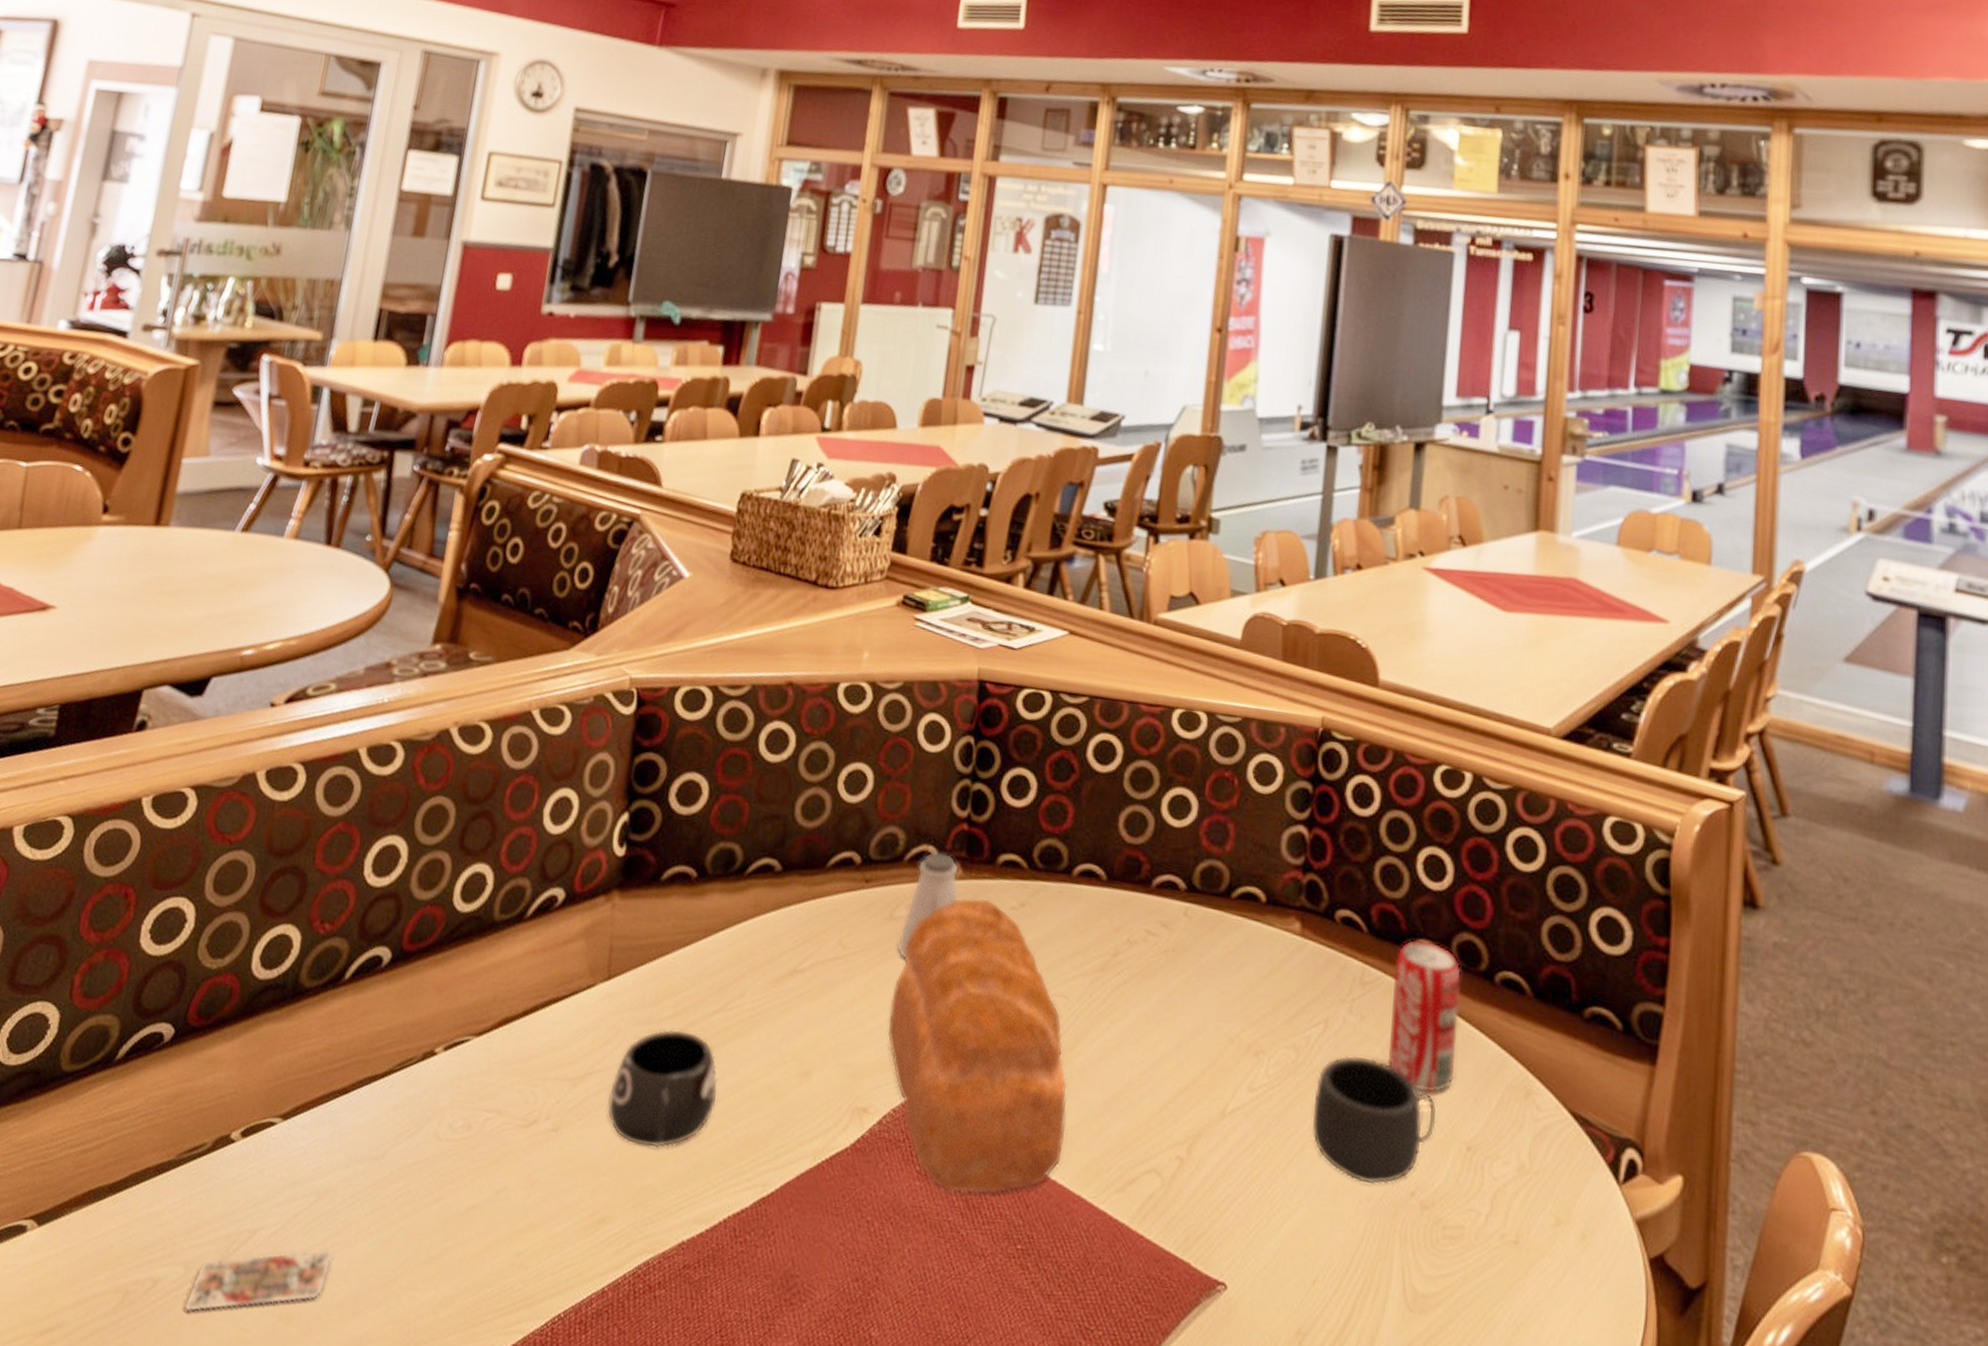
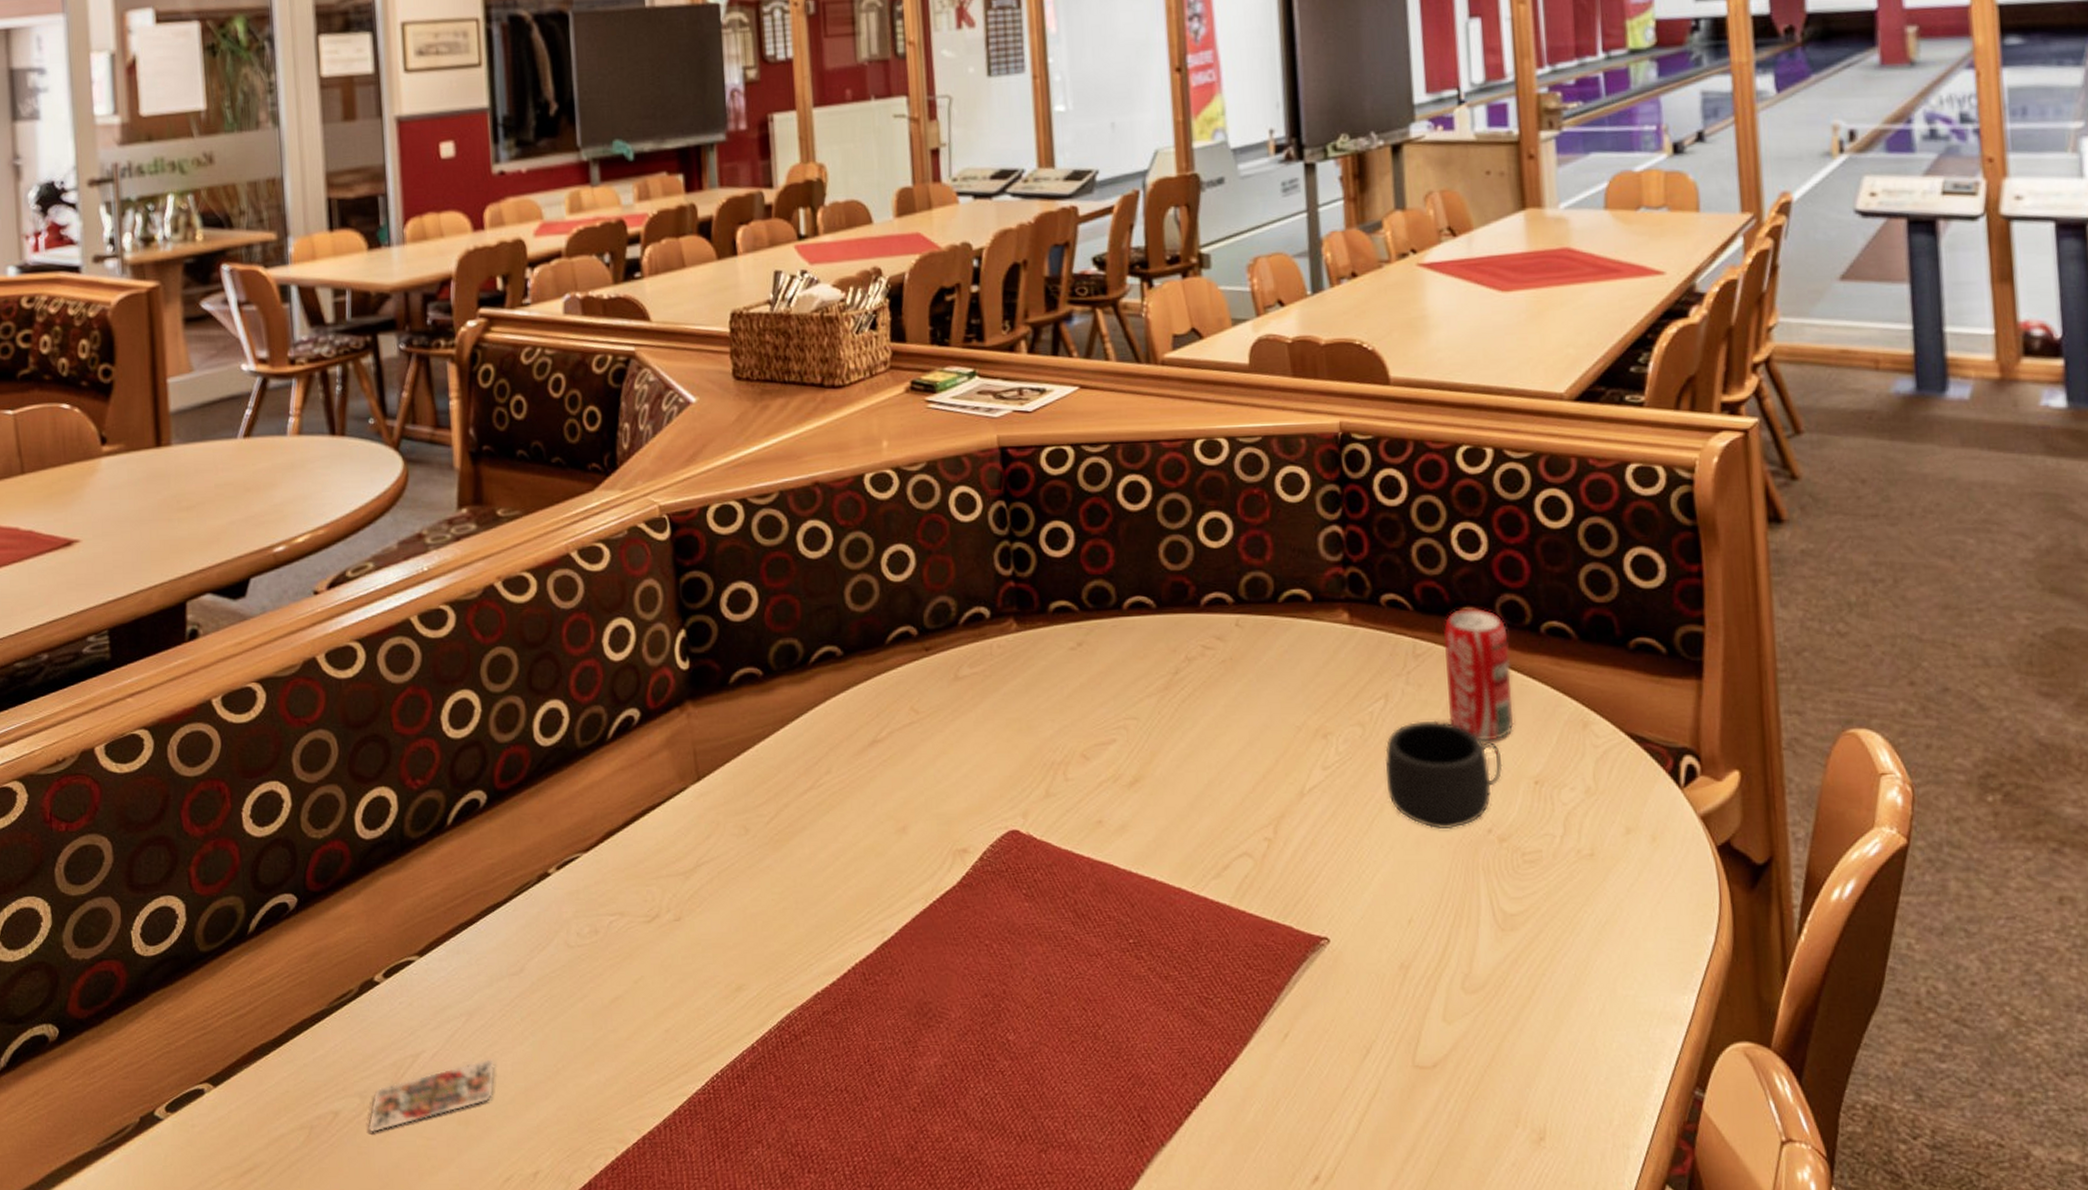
mug: present [607,1029,718,1148] -> none [722,813,824,918]
bread: present [887,898,1067,1194] -> none [970,645,1157,905]
saltshaker: present [897,852,960,961] -> none [968,612,1019,714]

